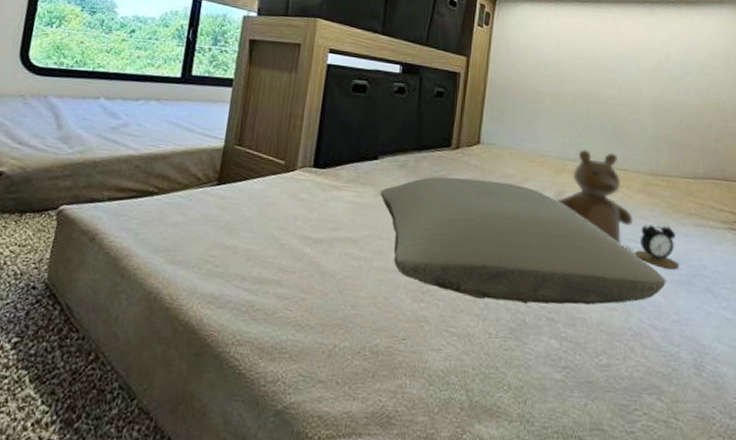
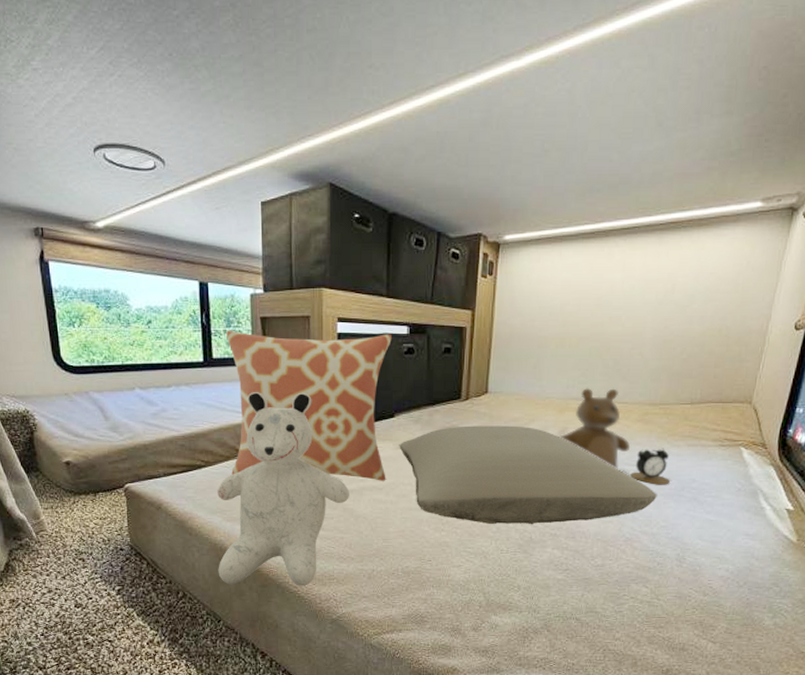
stuffed animal: none [145,115,319,360] -> present [217,391,349,586]
pillow: none [186,48,383,233] -> present [226,330,392,481]

